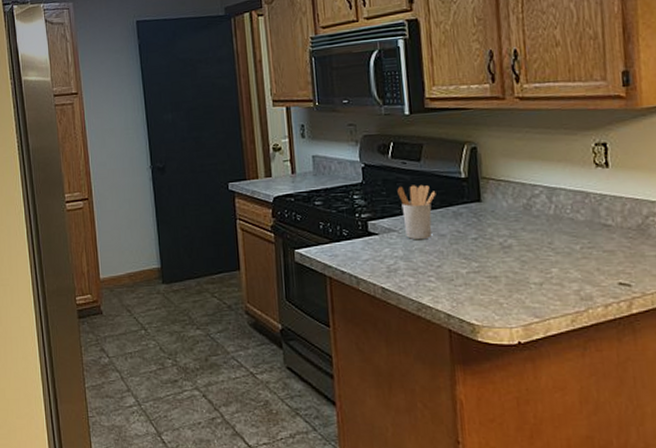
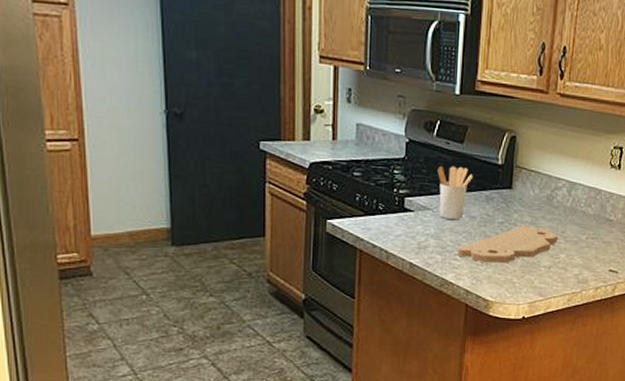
cutting board: none [430,239,546,284] -> present [457,225,558,264]

